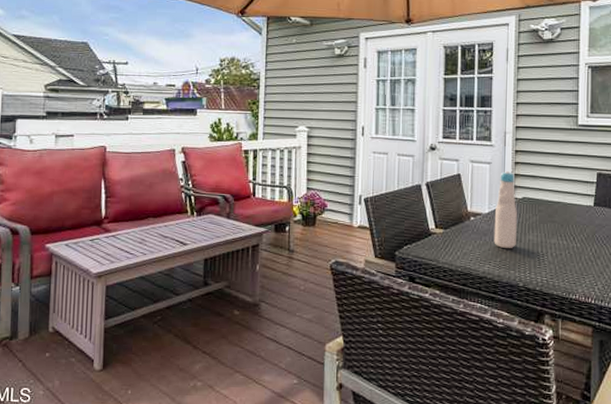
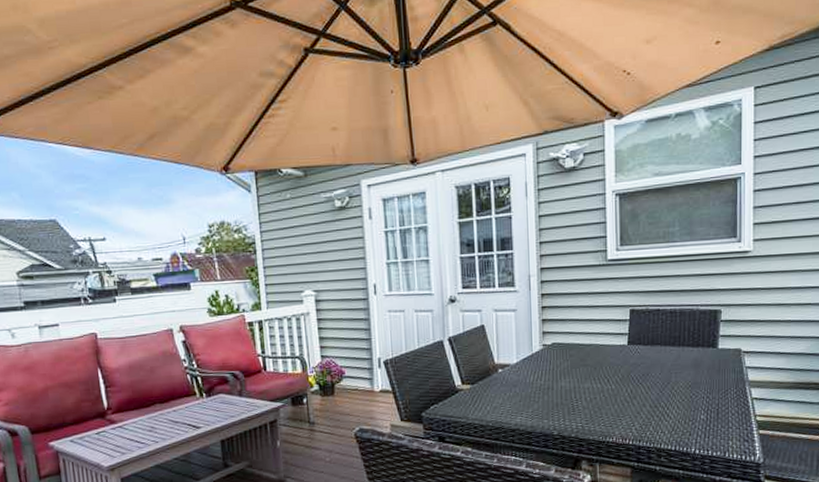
bottle: present [494,171,517,248] -> none [523,317,548,398]

